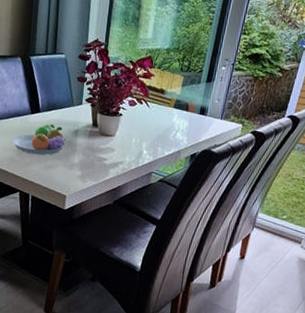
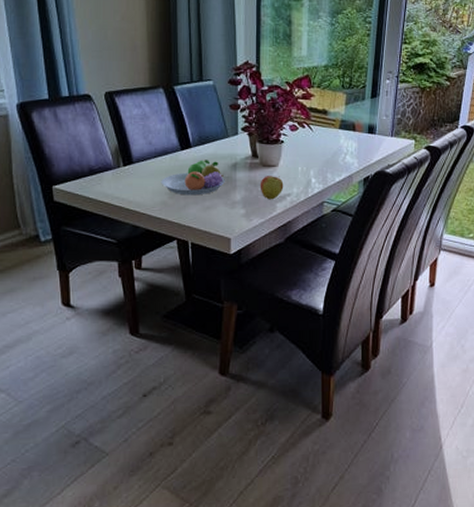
apple: none [96,144,118,166] -> present [260,176,284,200]

